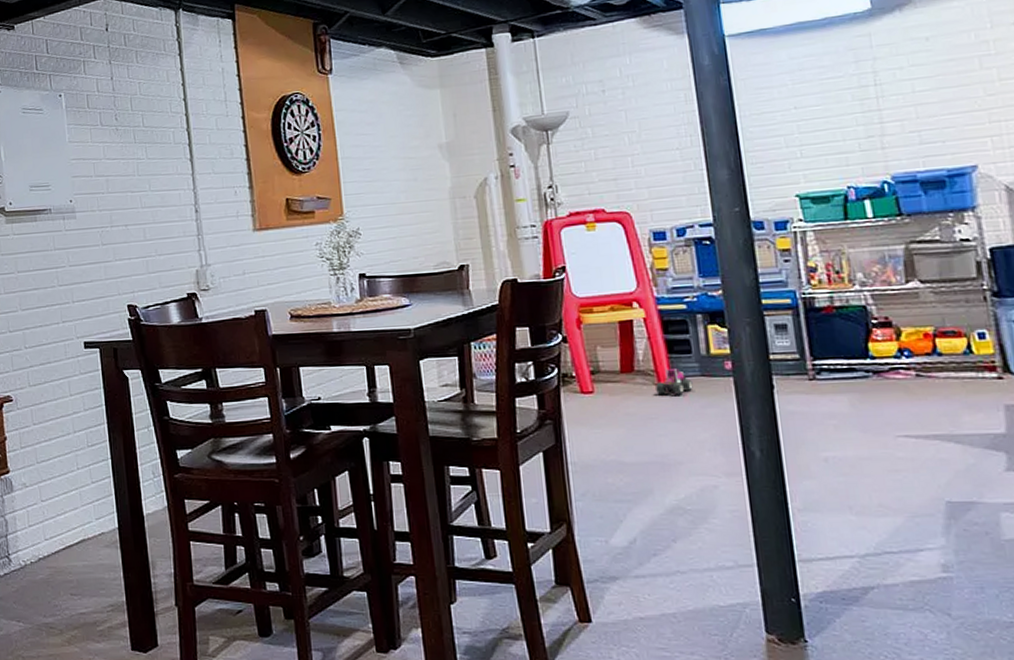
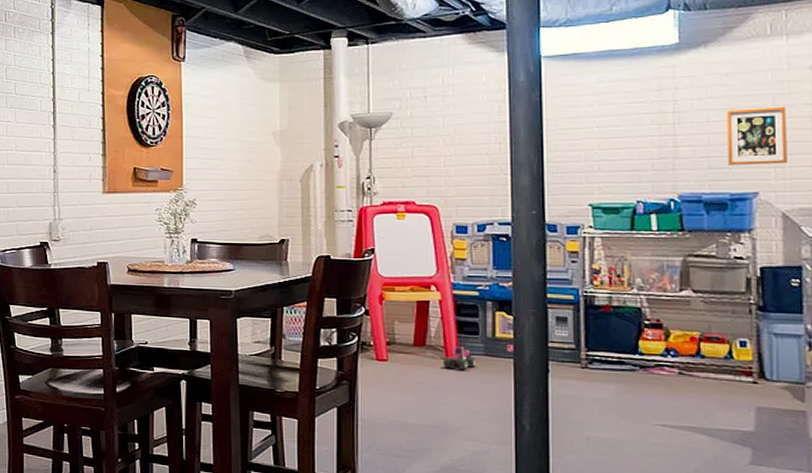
picture frame: none [931,68,1004,139] -> present [726,106,788,165]

